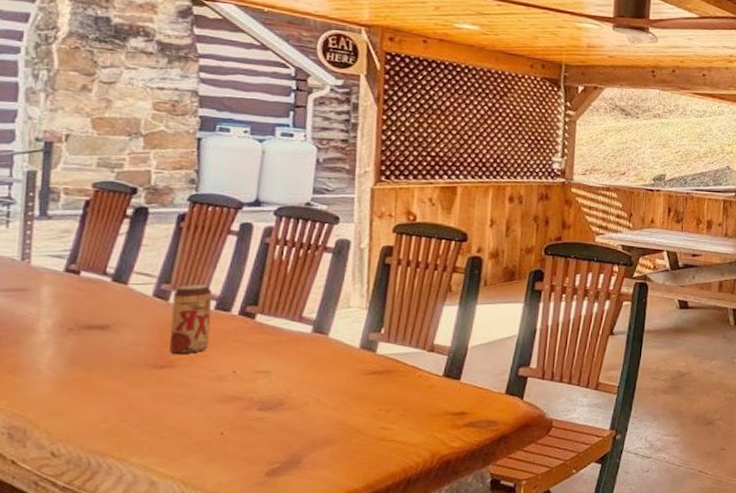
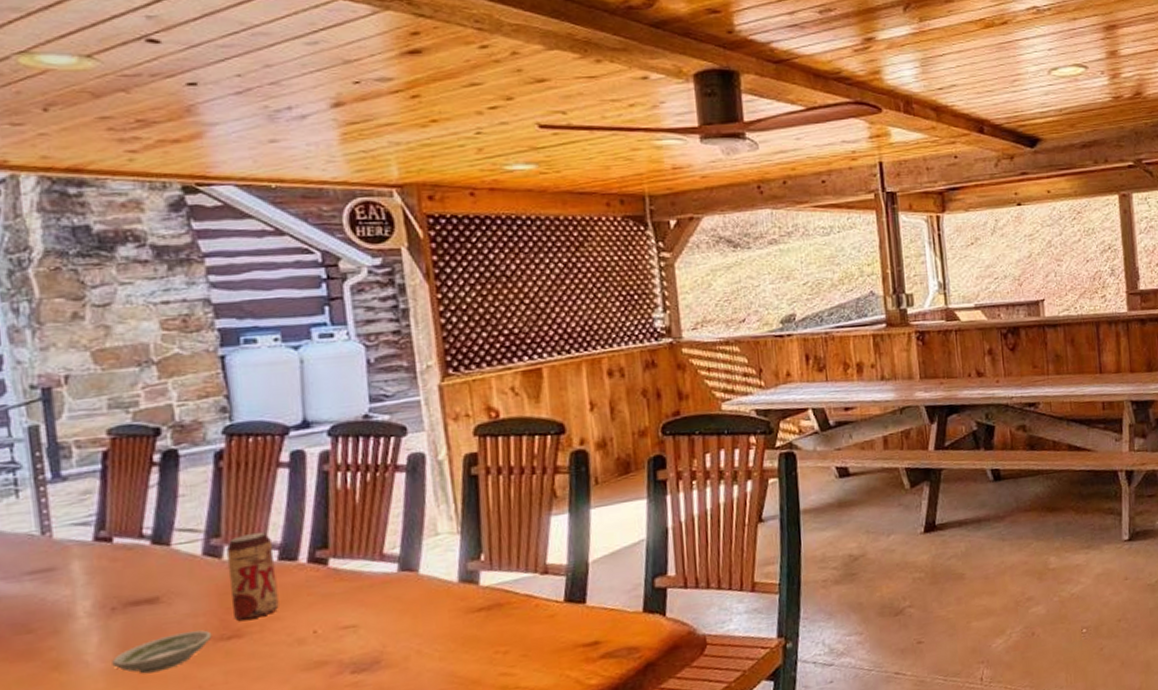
saucer: none [60,357,149,387] -> present [112,630,212,674]

